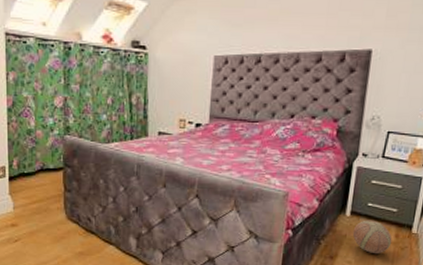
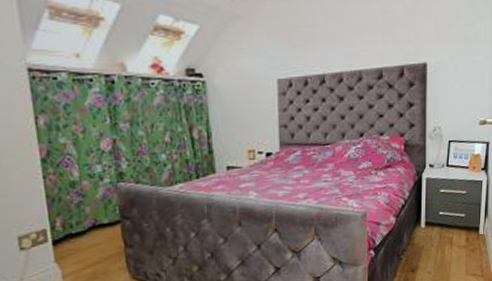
ball: present [352,220,392,253] -> none [429,227,464,260]

